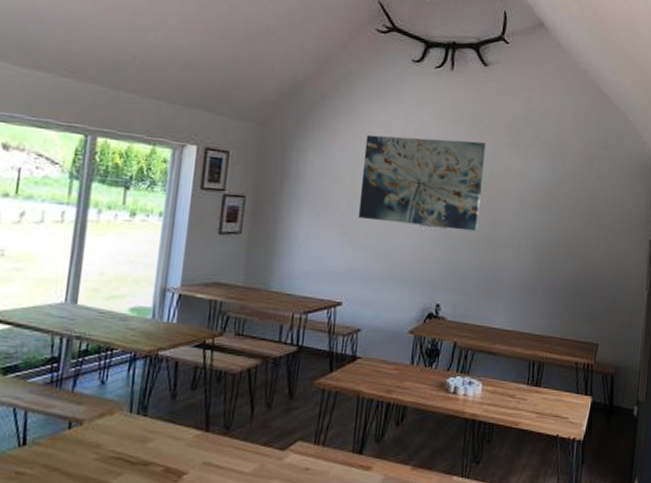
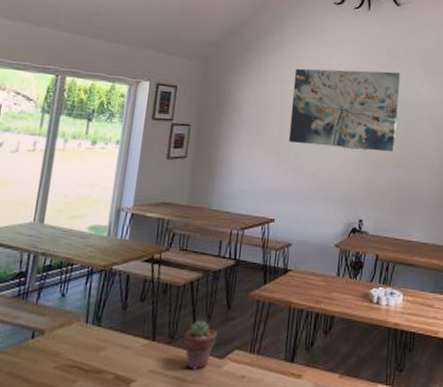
potted succulent: none [240,410,279,462] -> present [183,320,218,370]

